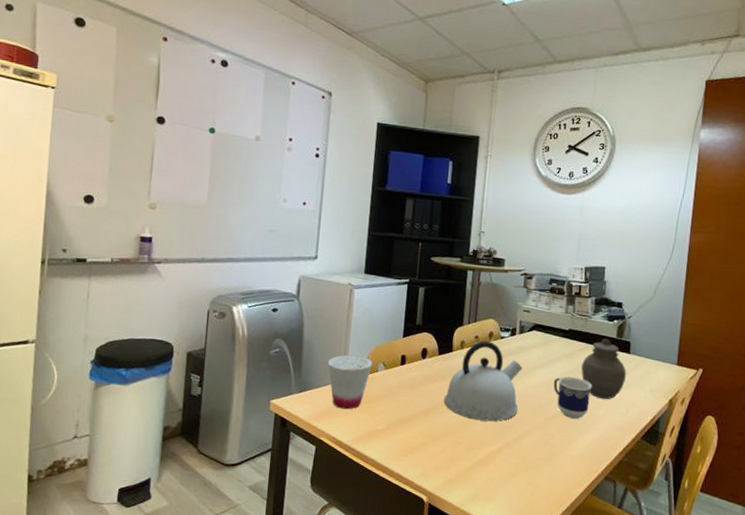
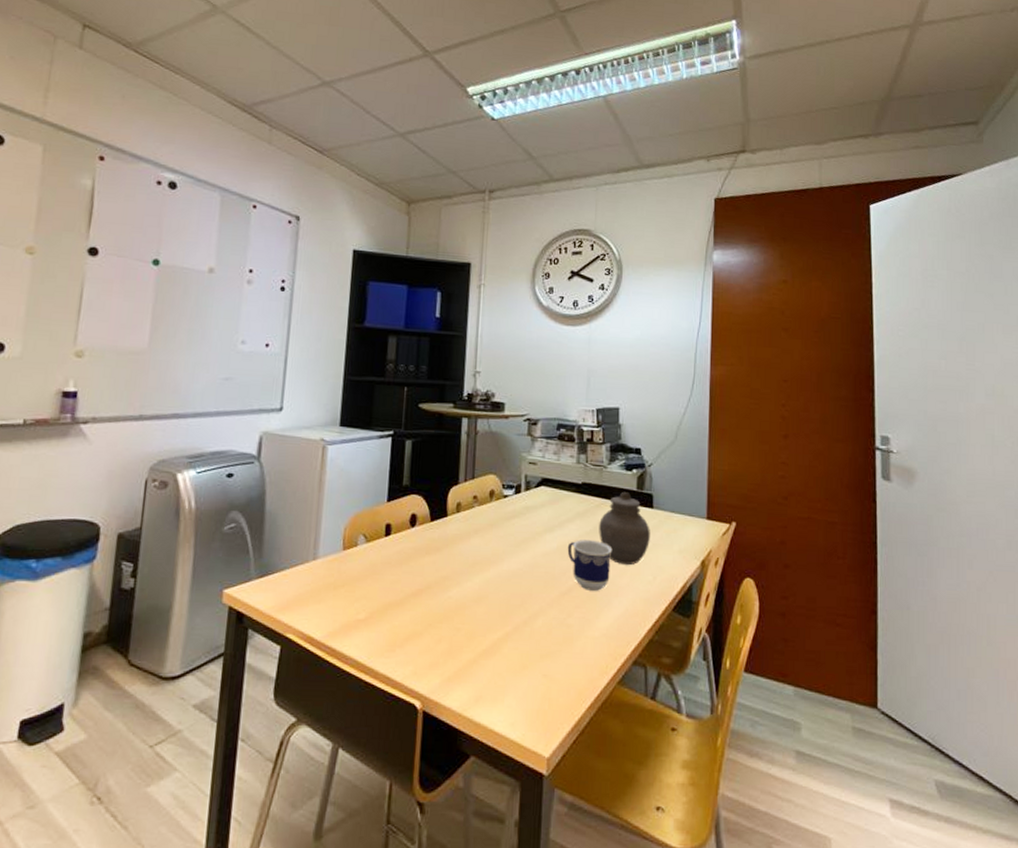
cup: present [328,354,372,410] -> none [296,527,351,596]
kettle: present [444,341,523,422] -> none [439,501,531,601]

